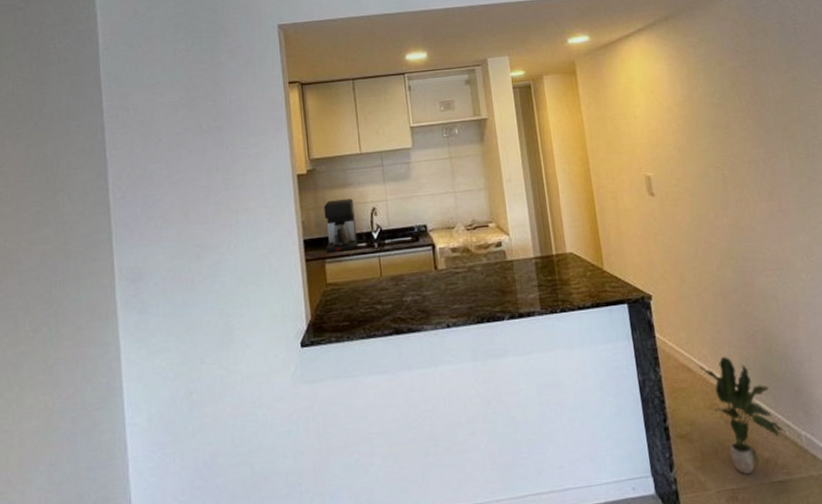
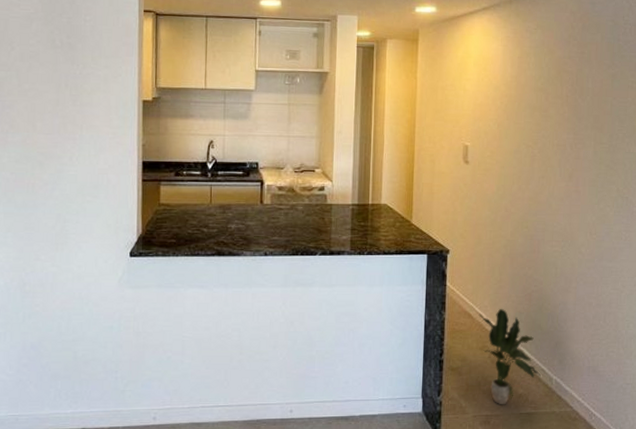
coffee maker: present [324,198,358,253] -> none [162,129,193,177]

